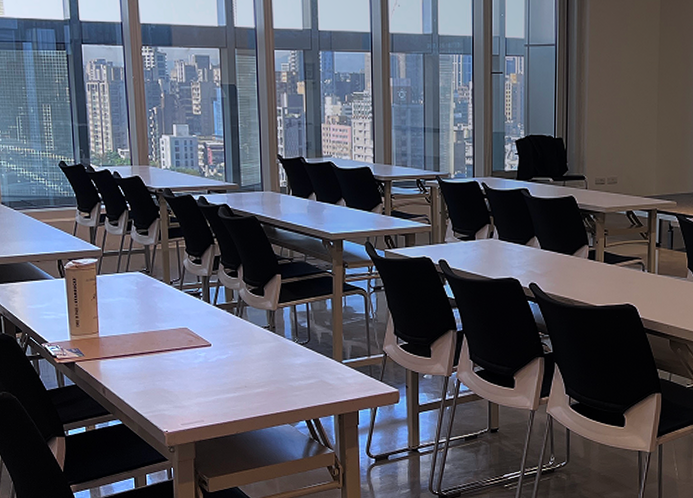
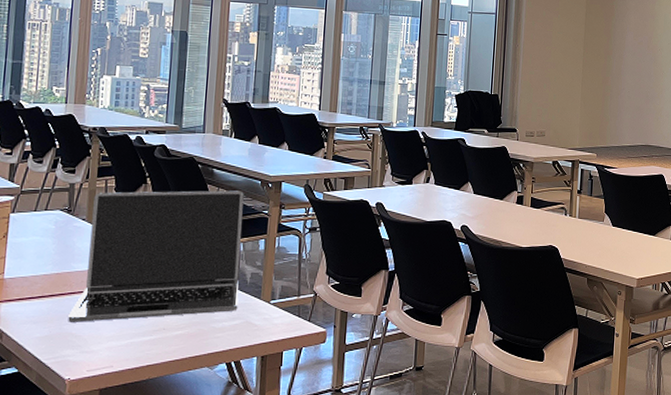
laptop: none [159,249,312,379] -> present [68,190,244,322]

